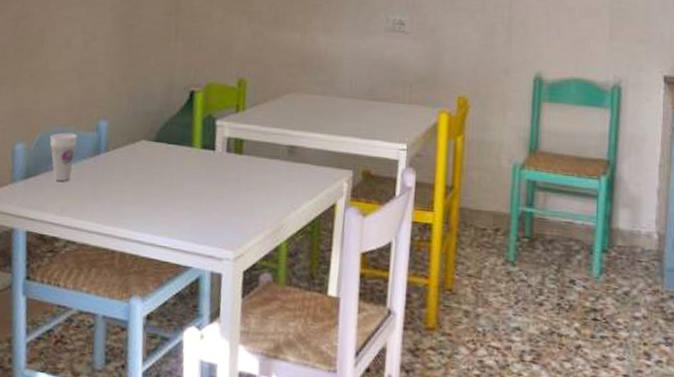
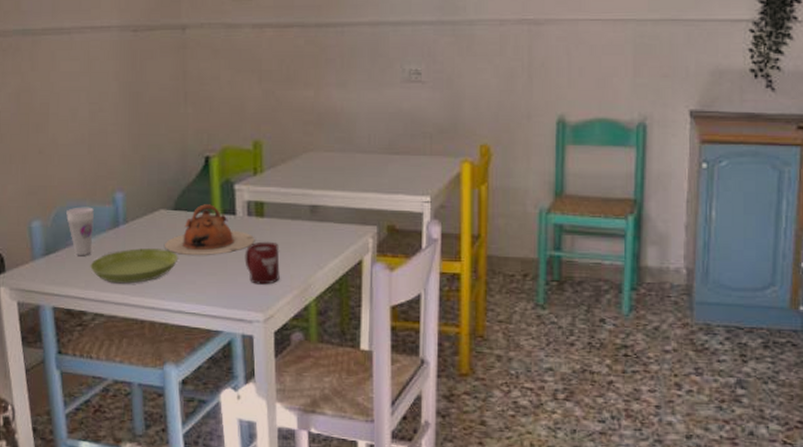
saucer: none [67,177,155,213] -> present [90,247,179,284]
teapot: none [142,138,232,189] -> present [165,204,255,255]
cup: none [219,178,255,223] -> present [244,241,280,285]

